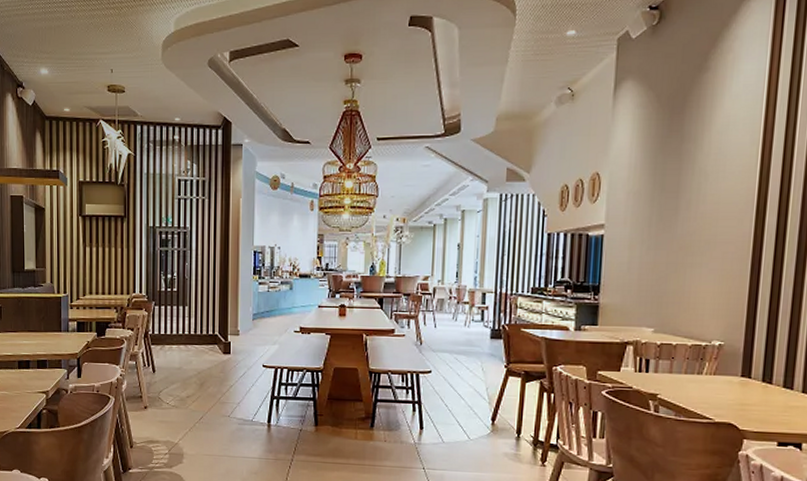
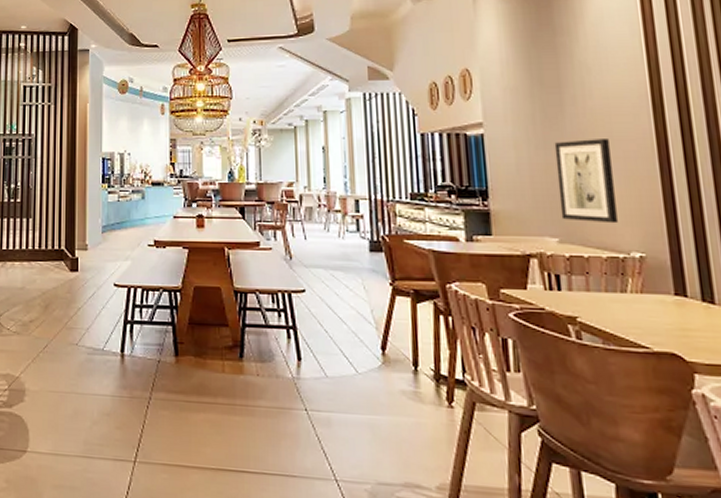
wall art: none [659,241,712,316] -> present [554,139,618,224]

